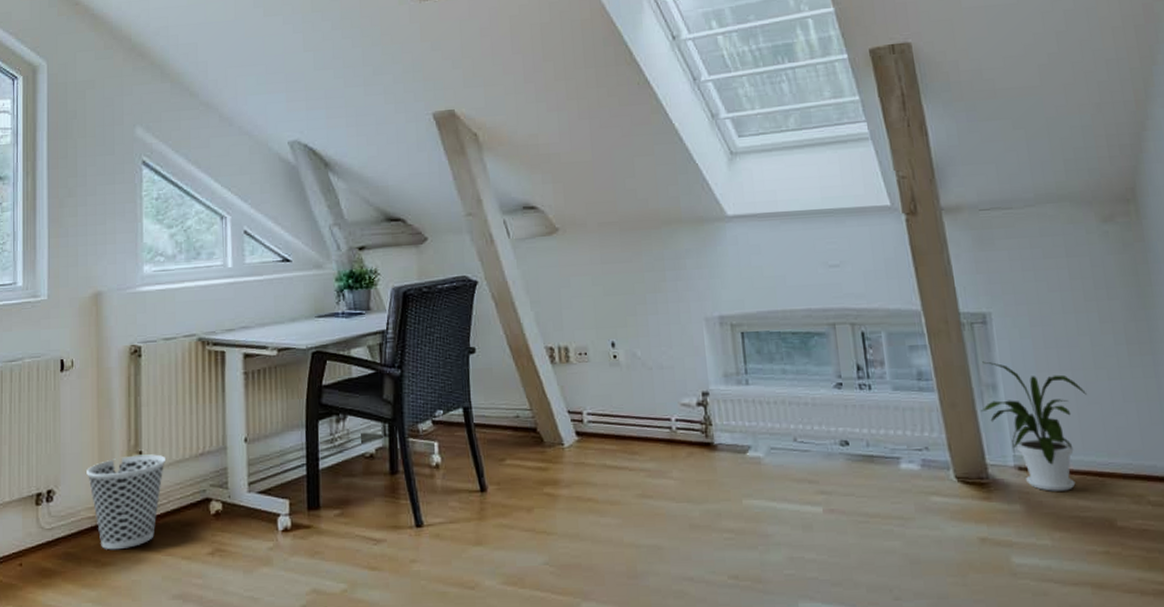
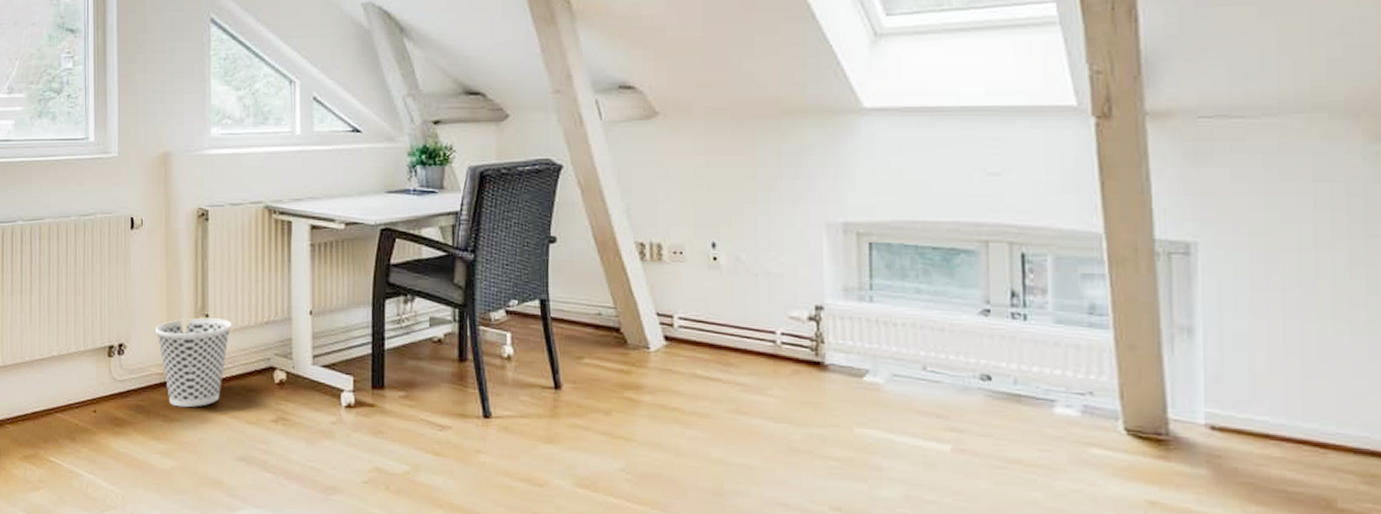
house plant: present [980,361,1086,491] -> none [1168,299,1317,460]

